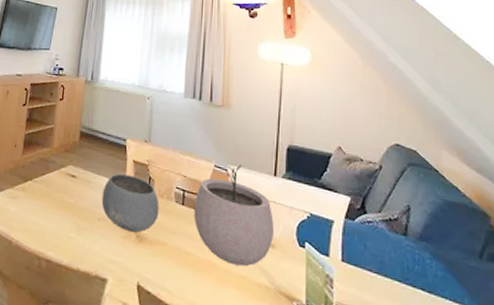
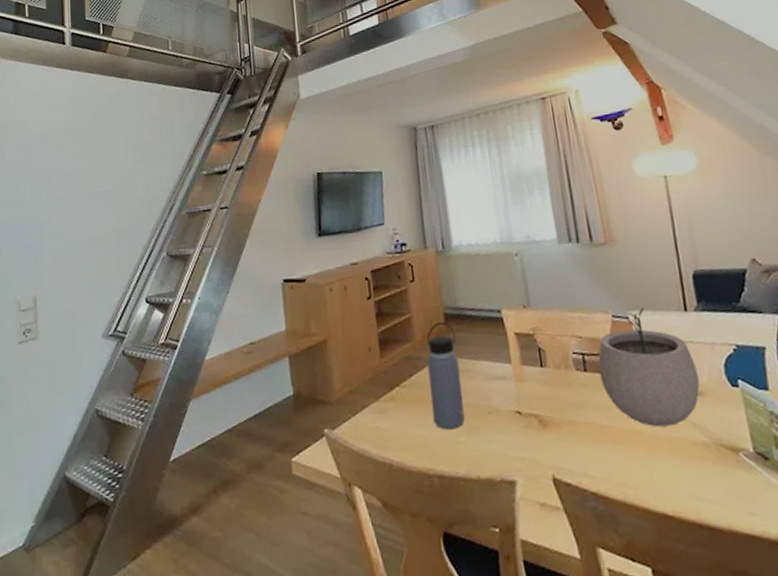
water bottle: none [52,137,86,226] -> present [426,321,465,430]
bowl: present [101,174,159,233] -> none [486,351,560,418]

